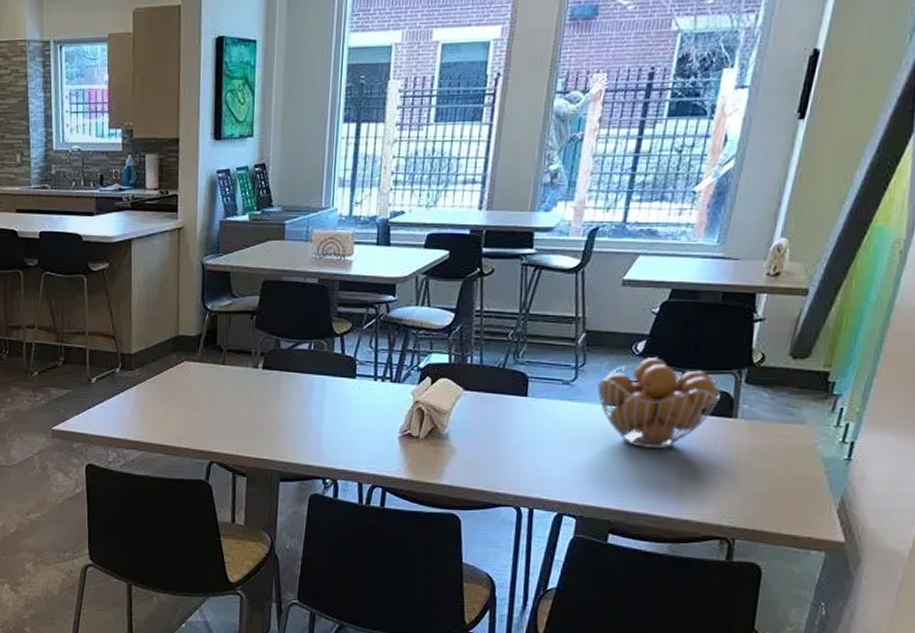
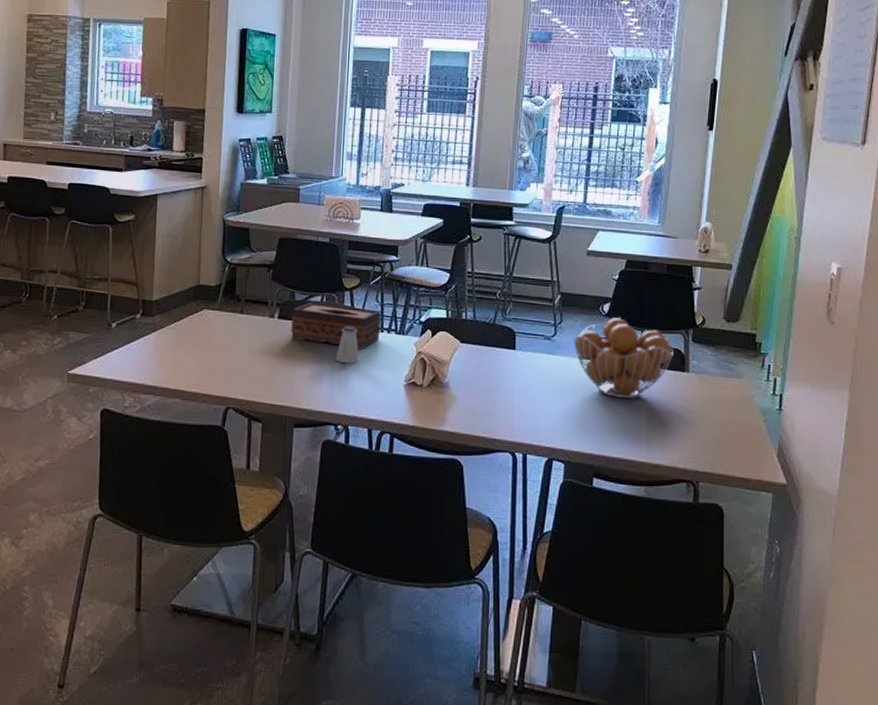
tissue box: none [276,349,375,400] -> present [291,301,382,349]
saltshaker: none [324,374,350,416] -> present [335,326,360,364]

